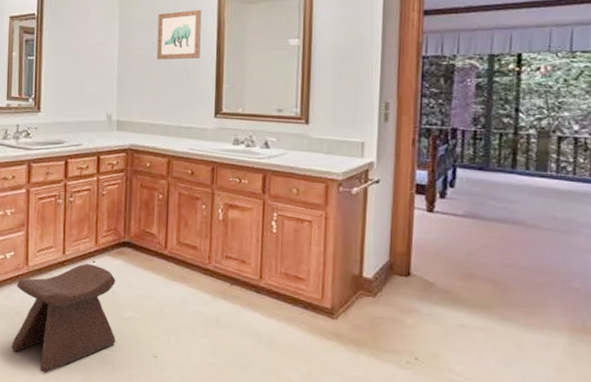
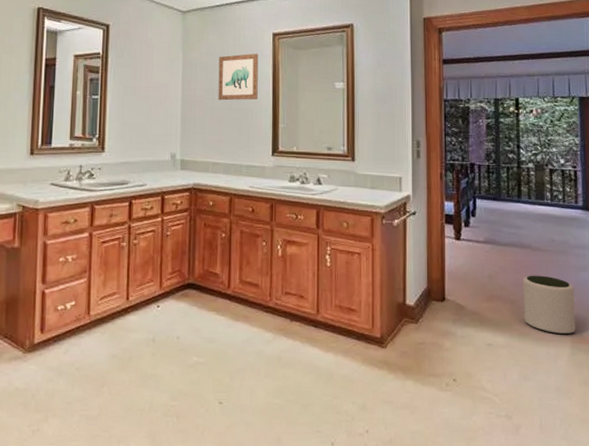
stool: present [11,263,116,373] -> none [70,308,181,433]
plant pot: none [509,254,579,323] -> present [523,275,575,335]

